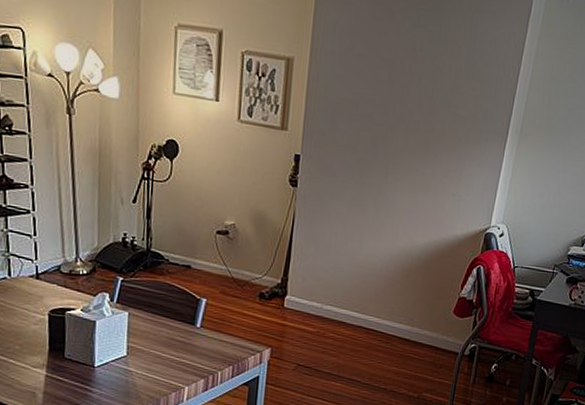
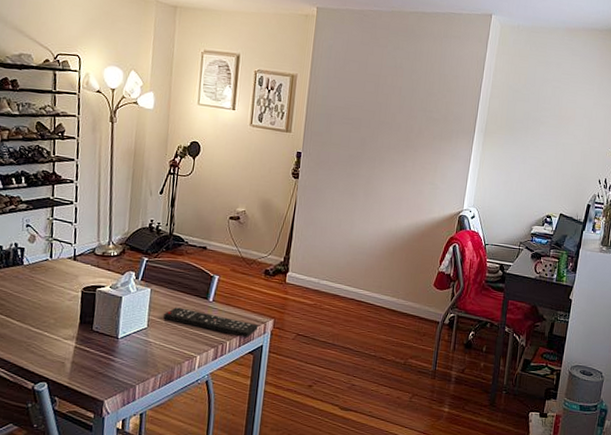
remote control: none [145,333,253,368] -> present [163,307,258,338]

